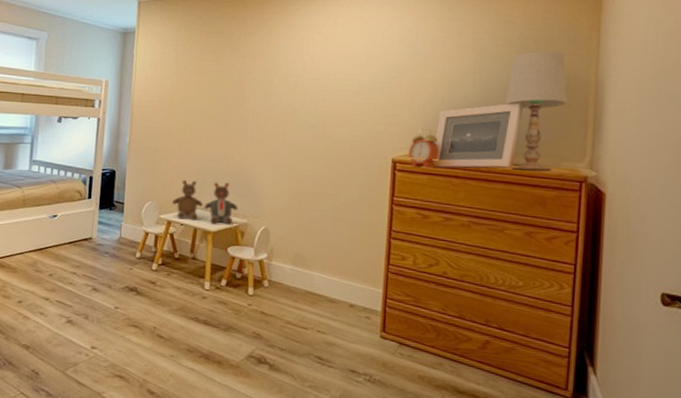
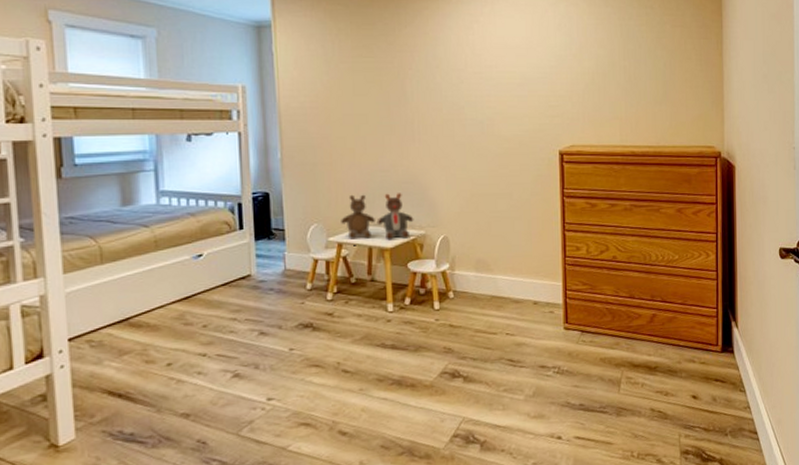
alarm clock: present [408,129,440,169] -> none [573,119,601,158]
picture frame: present [433,103,524,169] -> none [595,87,668,157]
table lamp: present [505,50,568,172] -> none [652,35,701,152]

